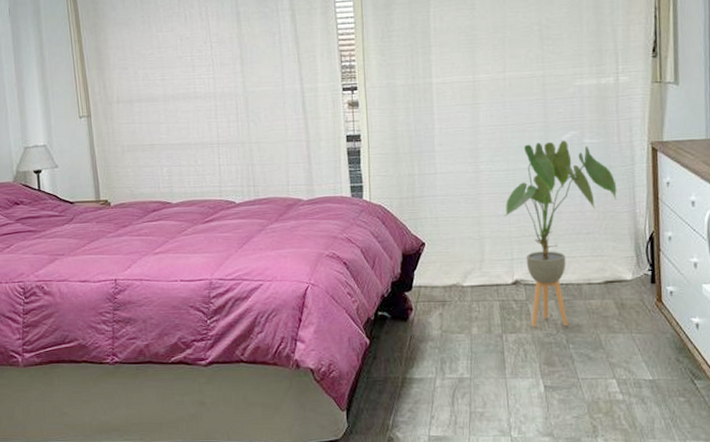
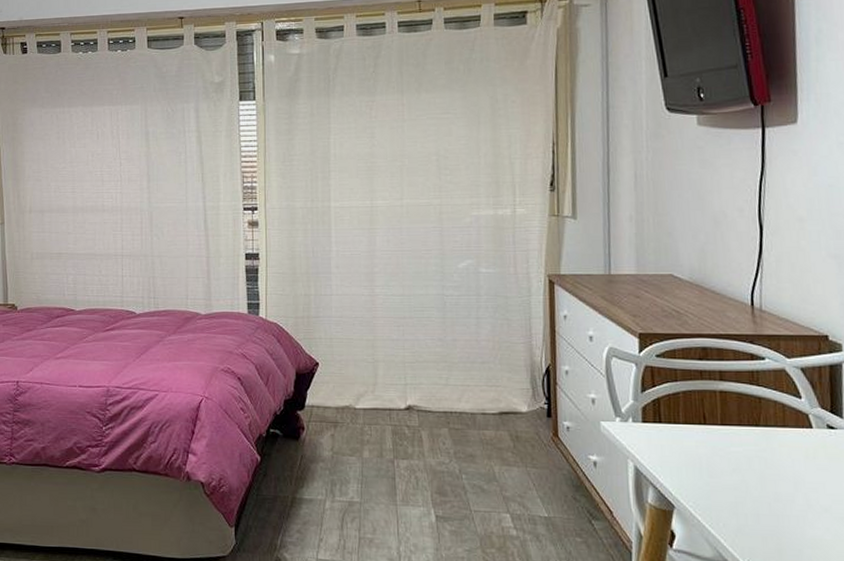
house plant: present [504,141,617,327] -> none [398,269,513,456]

